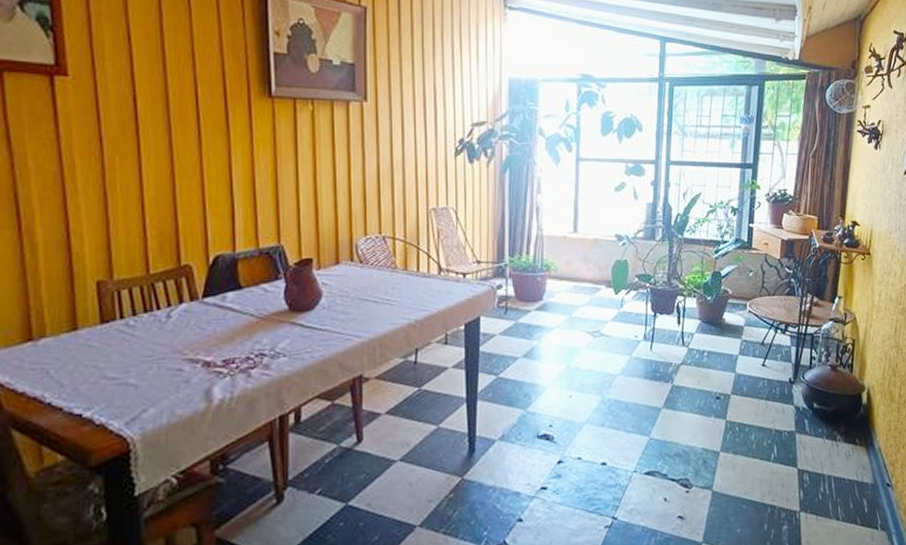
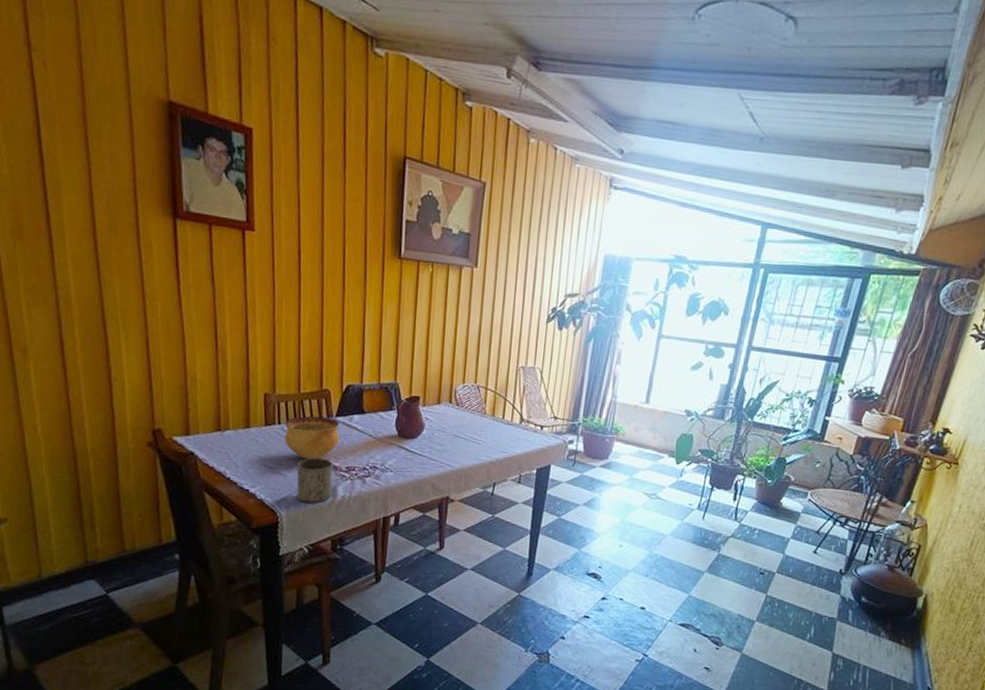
bowl: none [131,300,211,359] -> present [285,416,340,460]
cup: none [152,353,204,418] -> present [296,457,333,504]

